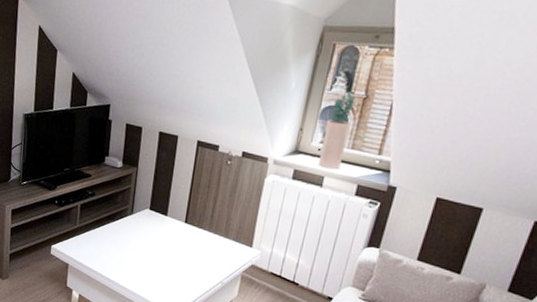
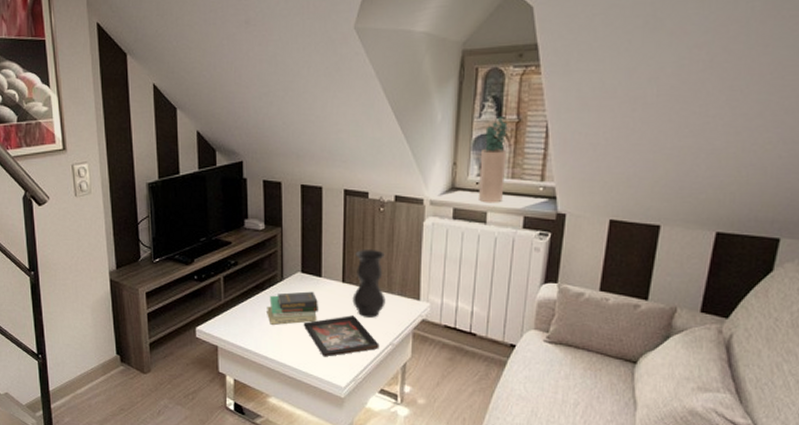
books: none [115,225,161,254] -> present [267,291,318,325]
decorative tray: none [145,252,211,286] -> present [303,315,379,356]
vase: none [191,196,226,257] -> present [352,250,386,317]

